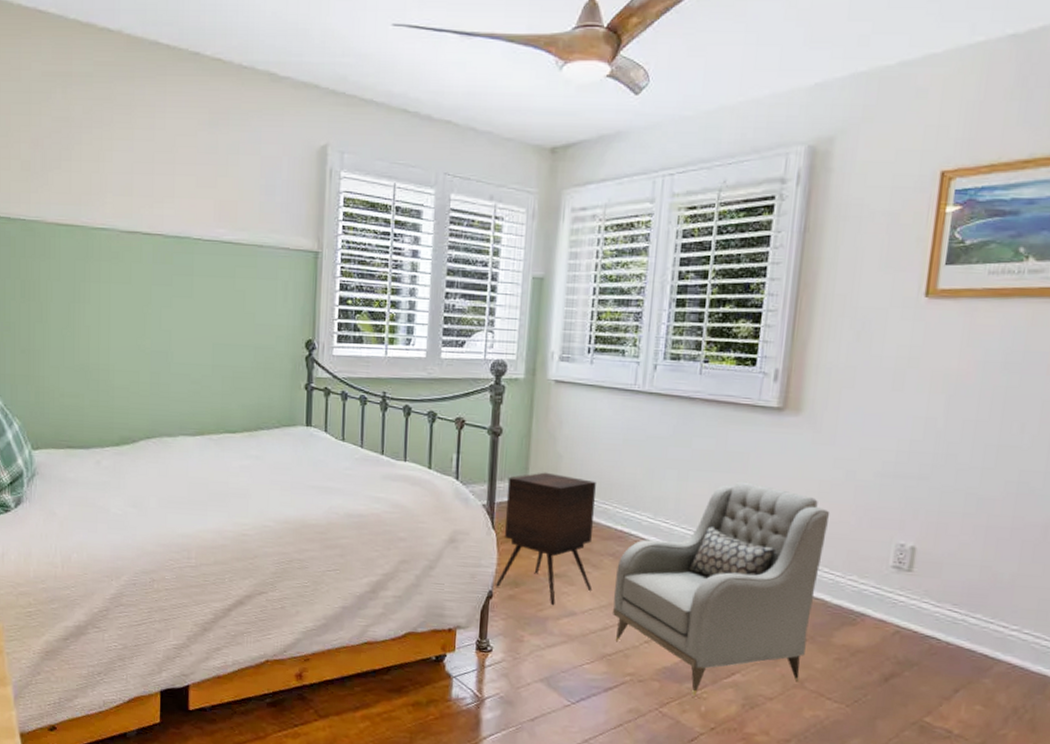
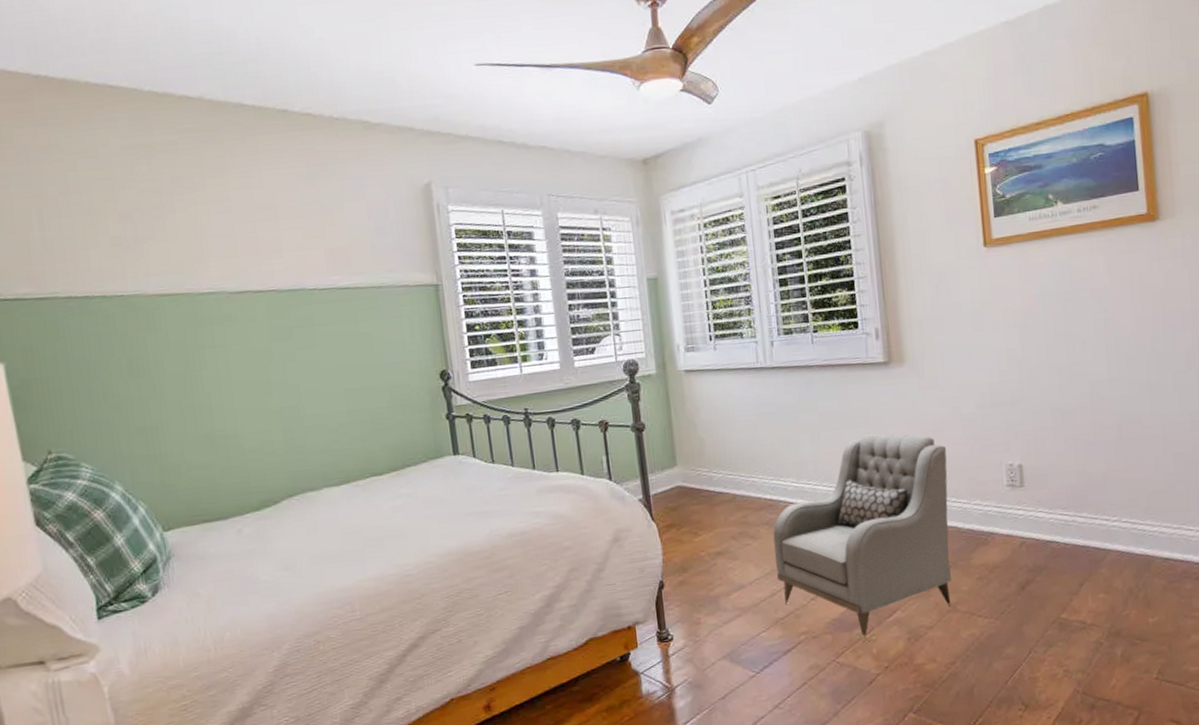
side table: present [496,472,596,606] -> none [658,457,755,584]

